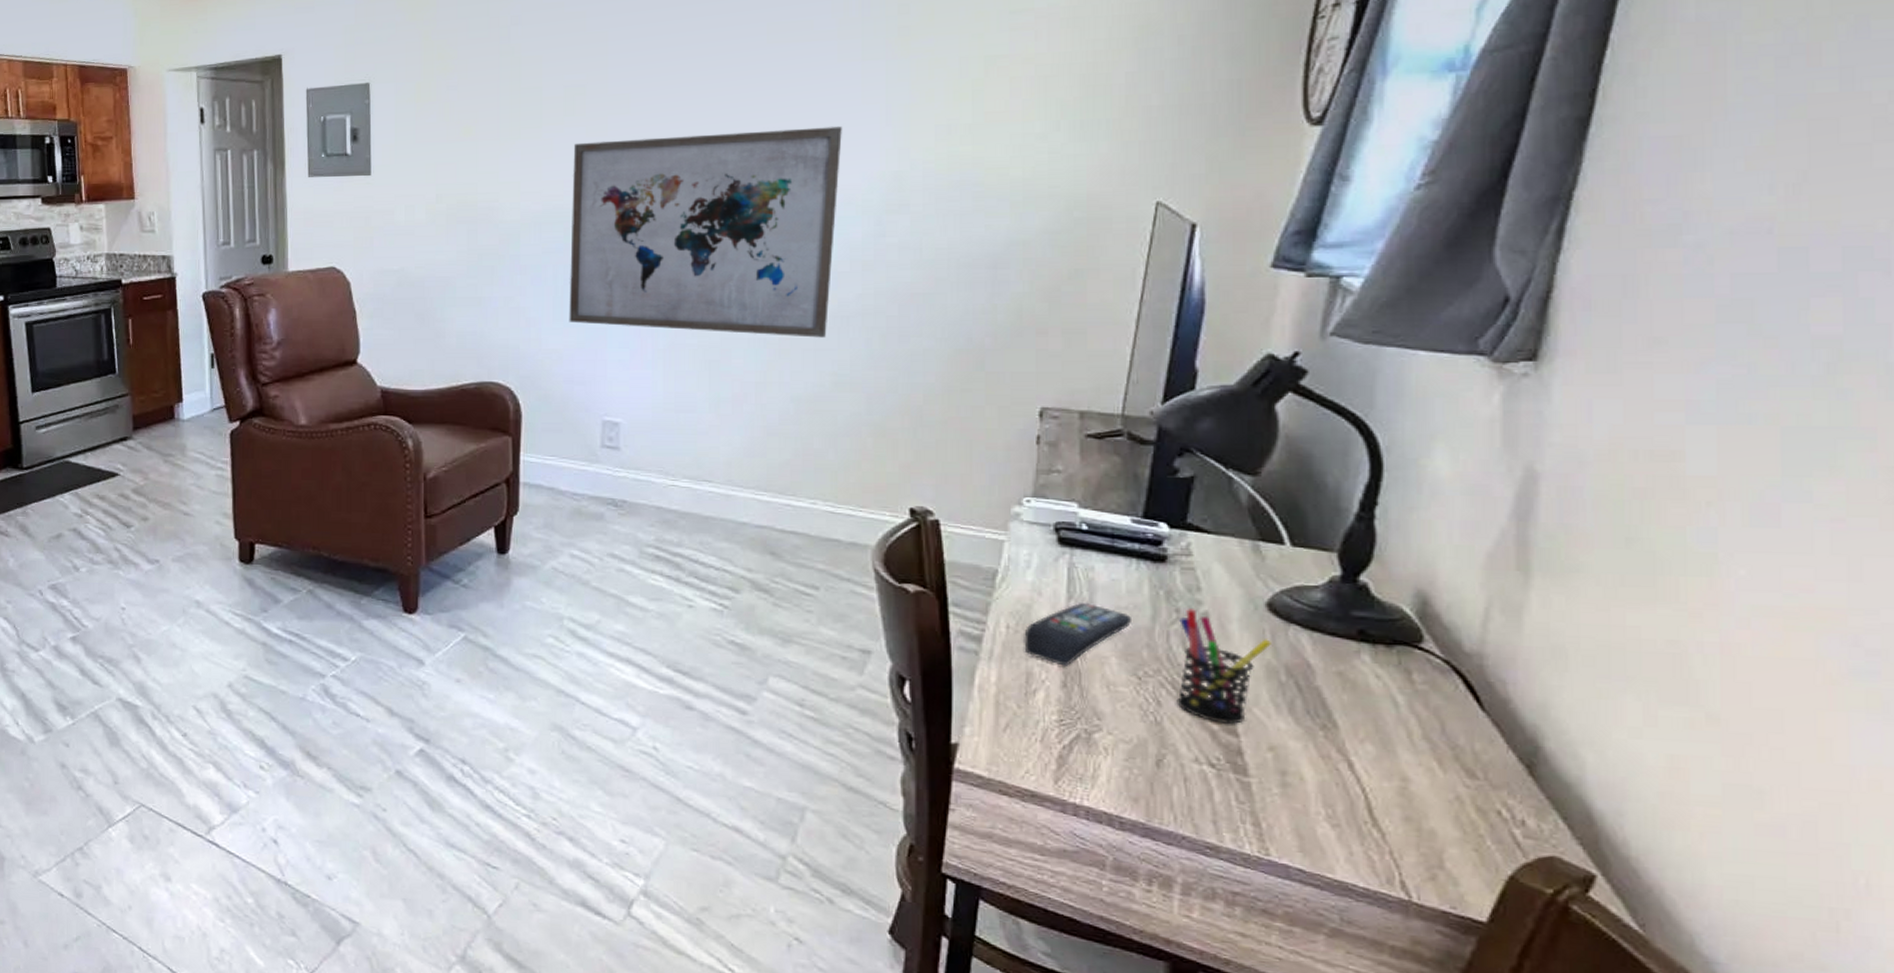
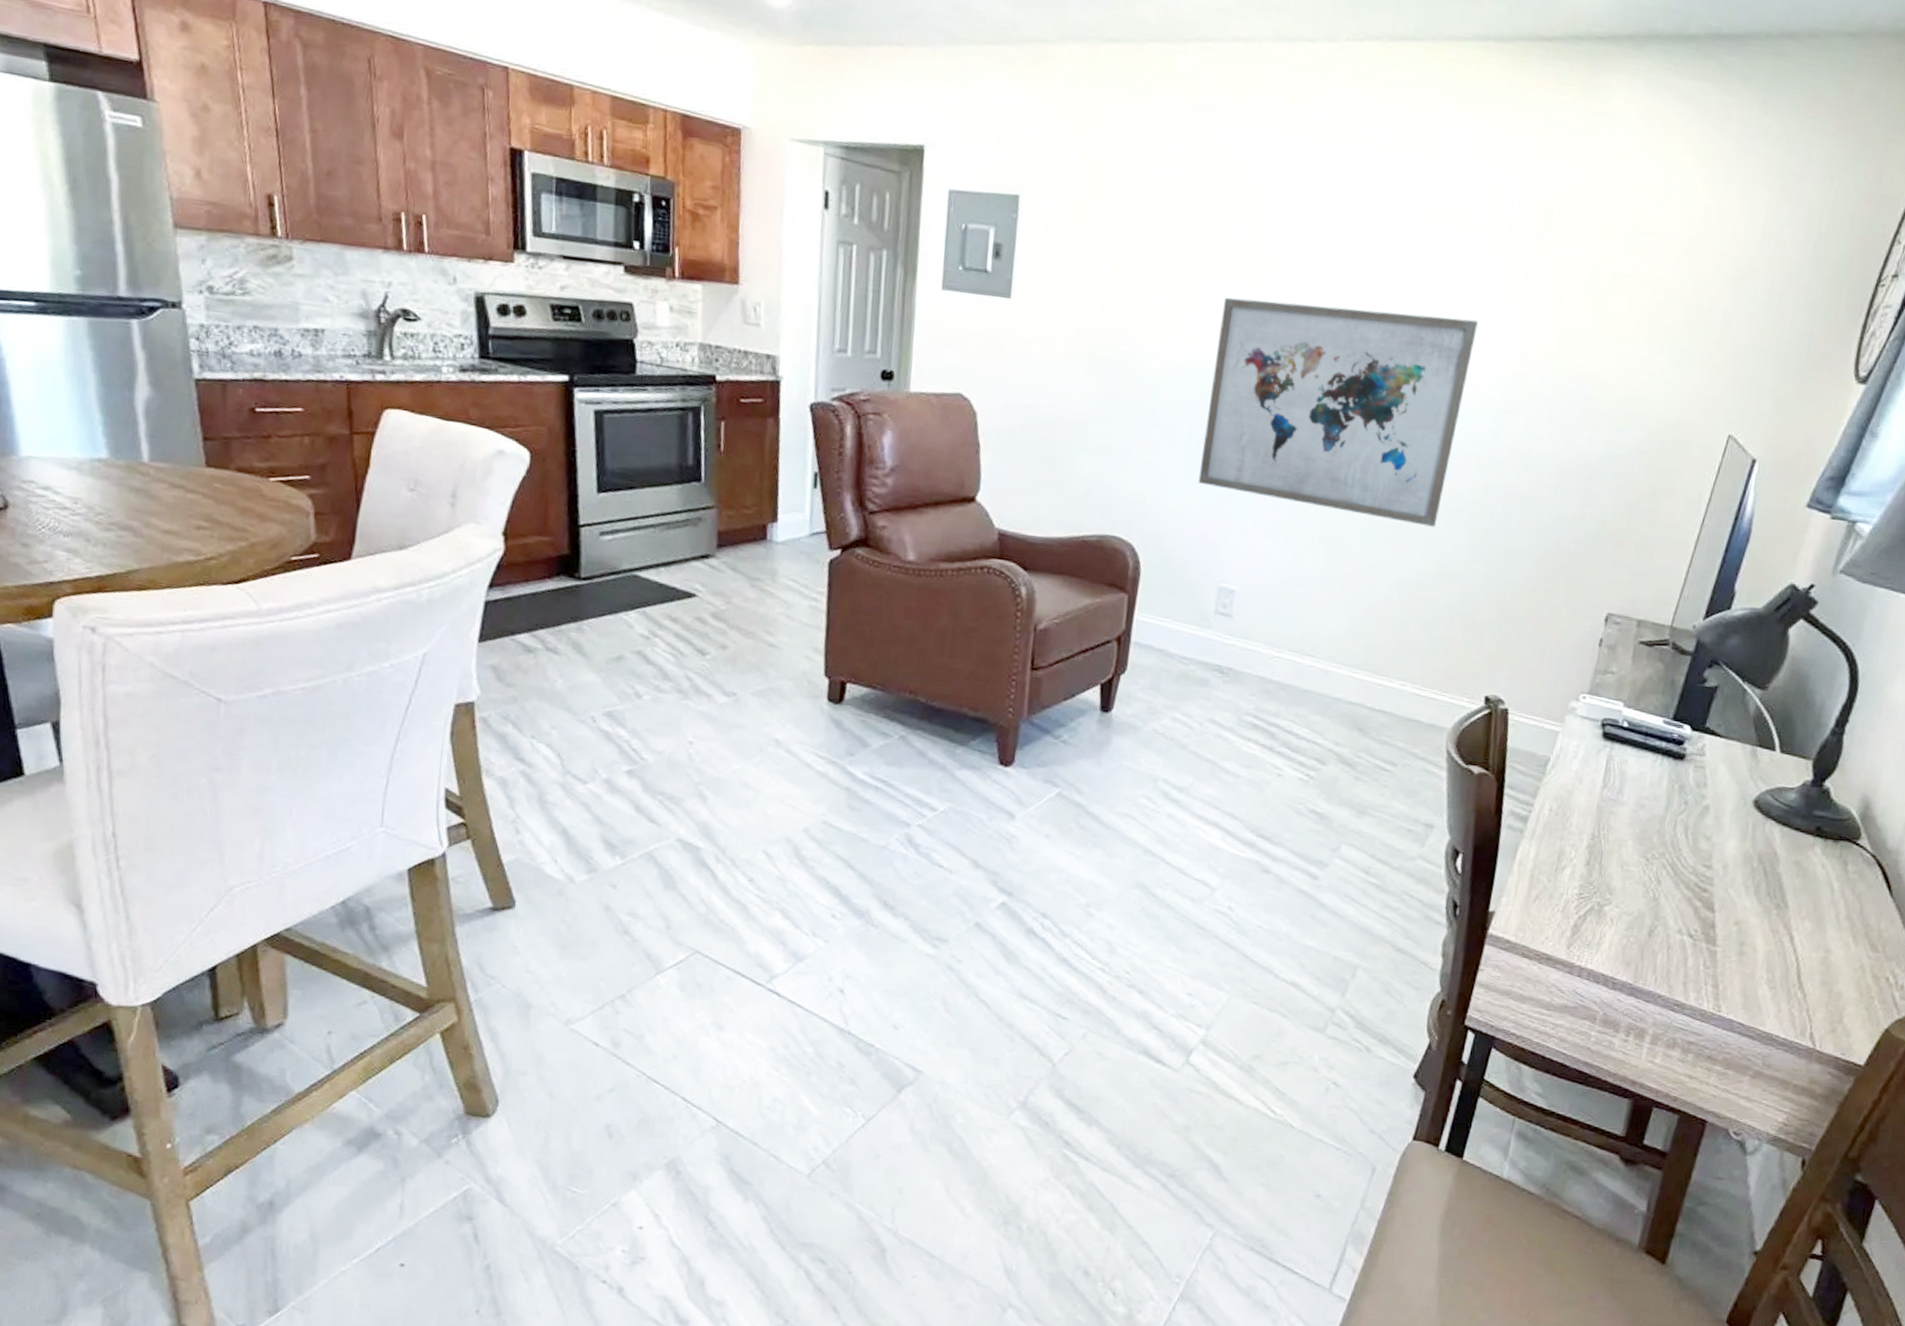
remote control: present [1024,602,1131,666] -> none [1560,791,1650,847]
pen holder: present [1176,609,1271,725] -> none [1672,802,1752,903]

